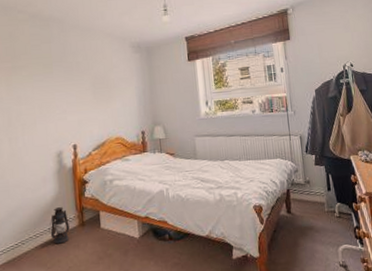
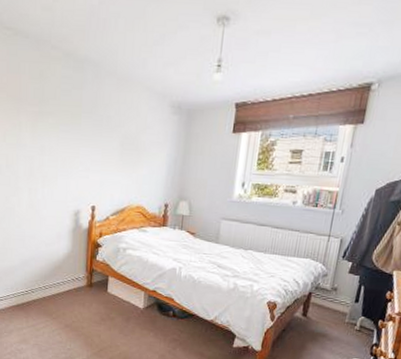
lantern: present [48,207,70,244] -> none [58,265,78,299]

